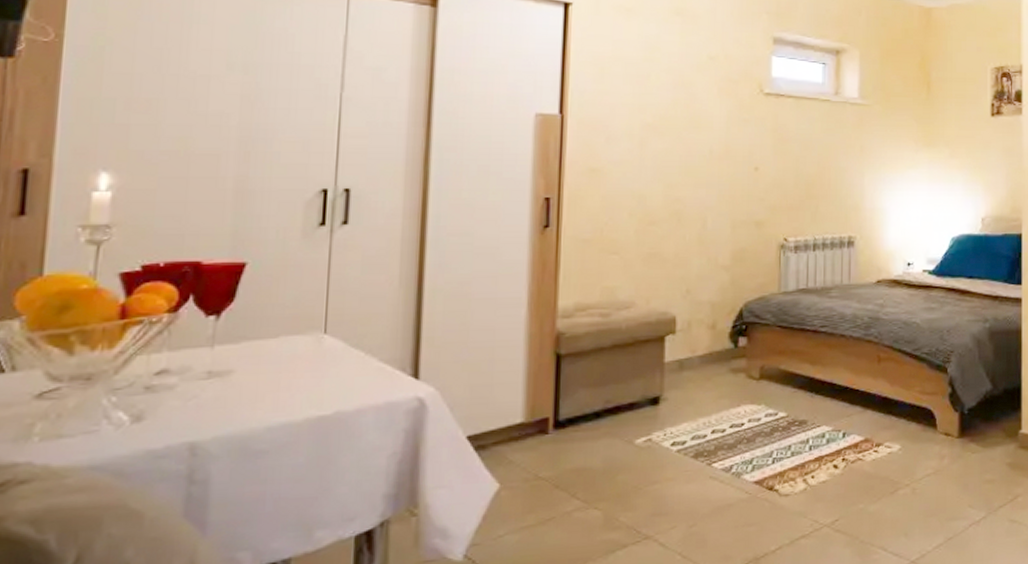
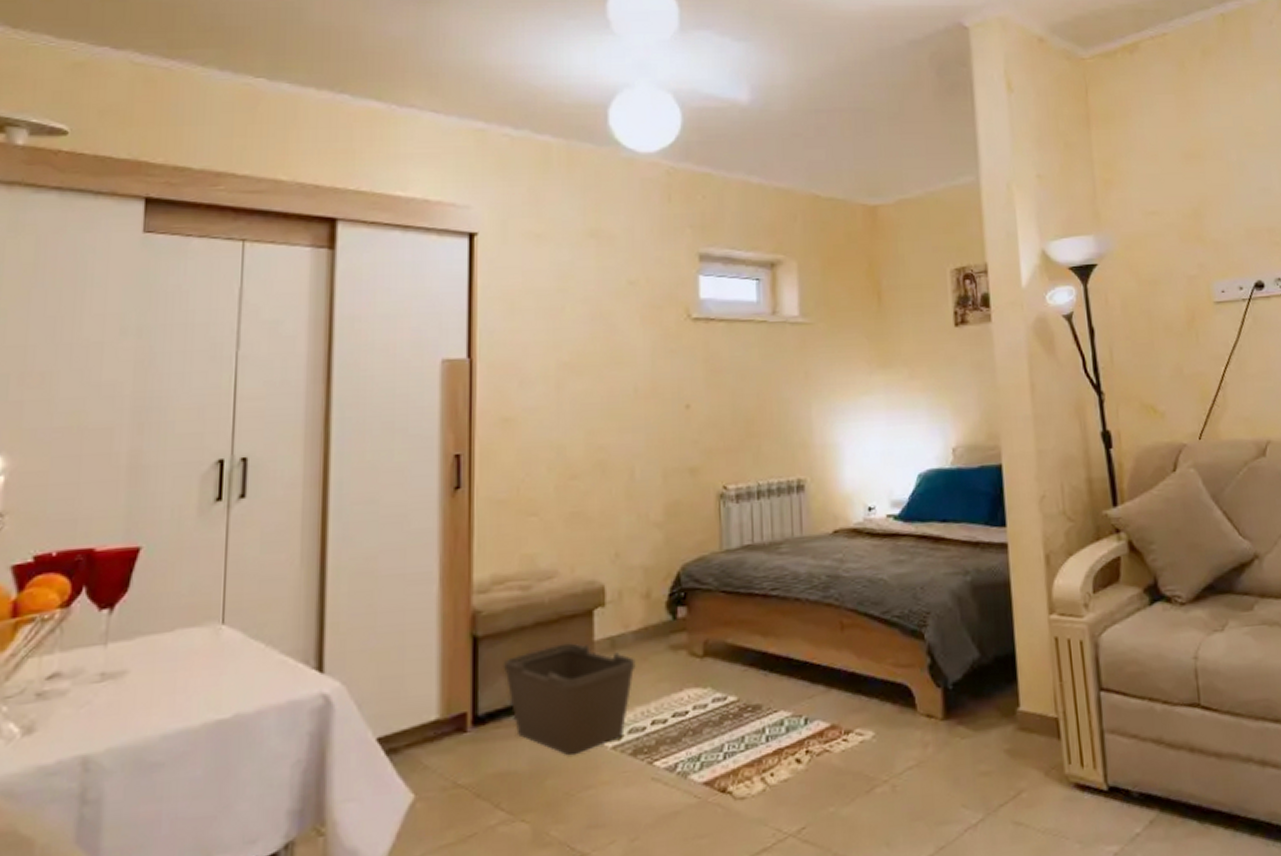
bicycle basket: none [584,363,700,455] -> present [504,643,636,755]

